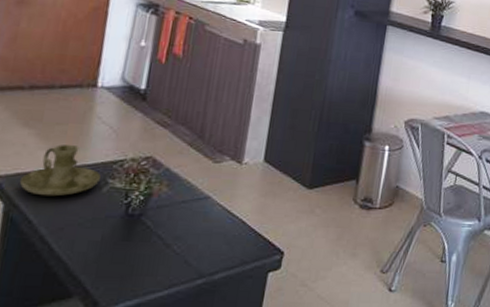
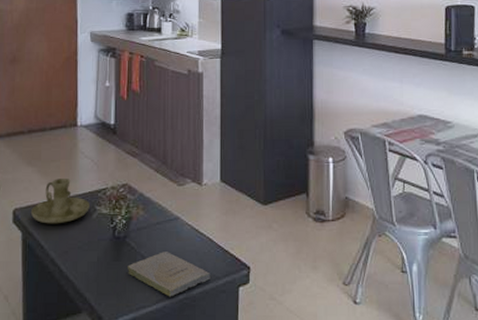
book: none [136,233,238,282] -> present [126,252,211,297]

